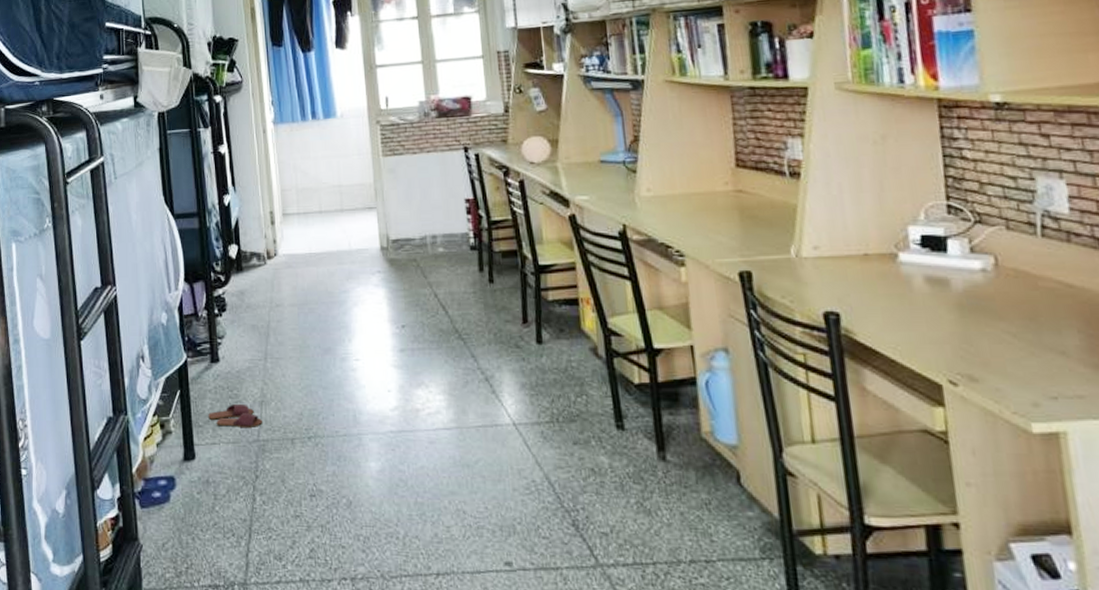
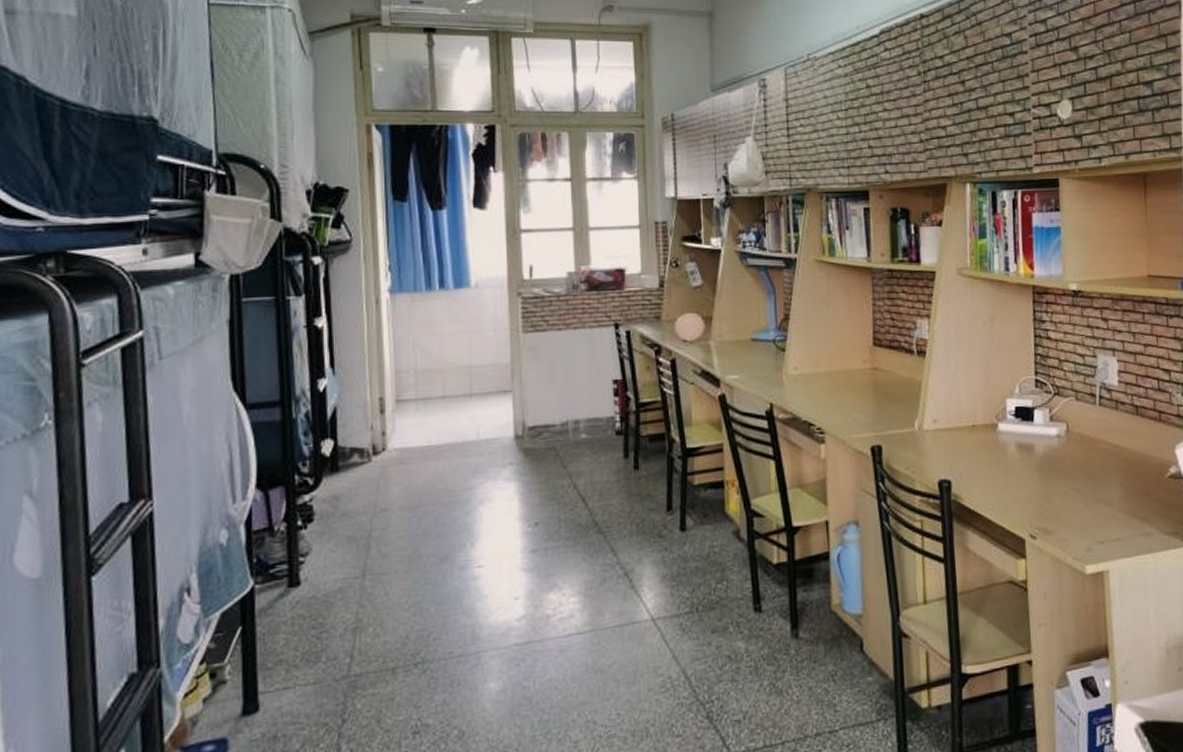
slippers: present [208,403,262,427] -> none [280,633,355,665]

